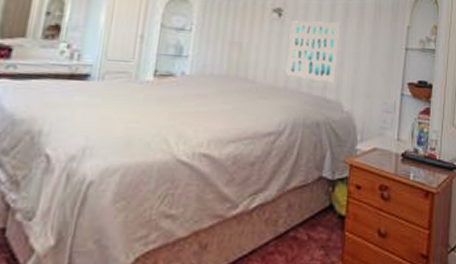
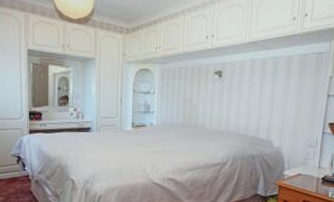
wall art: present [286,20,341,83] -> none [227,78,271,126]

